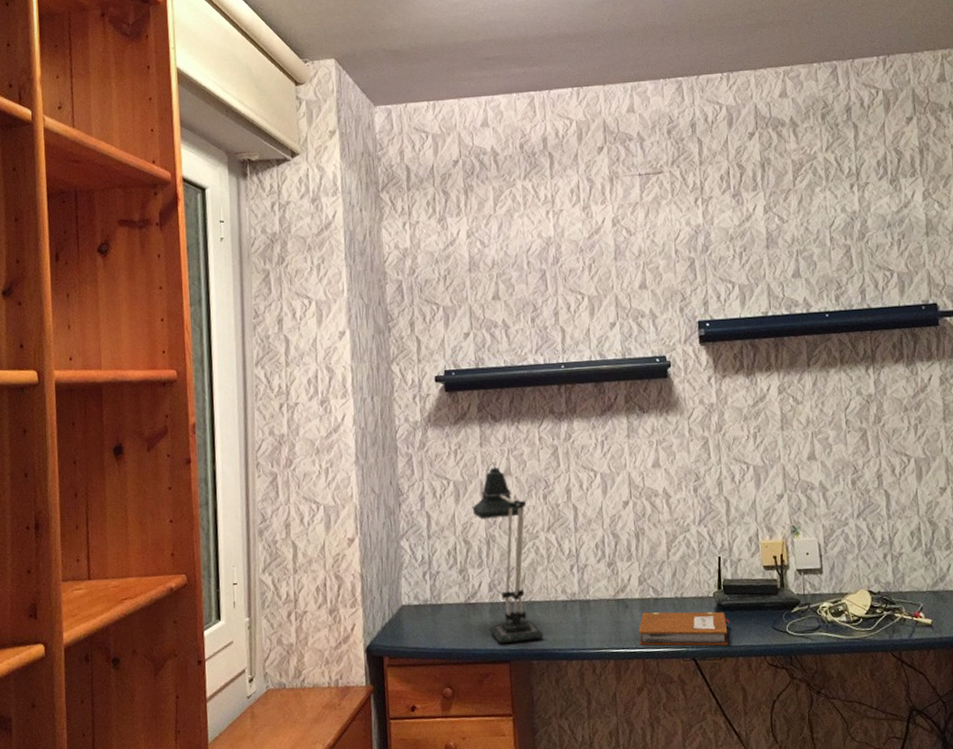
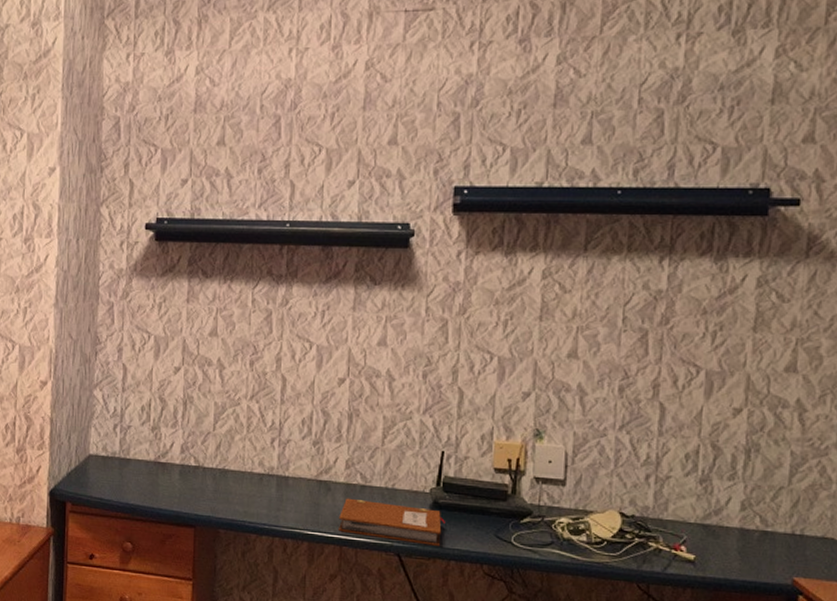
desk lamp: present [472,462,544,644] -> none [172,320,234,509]

